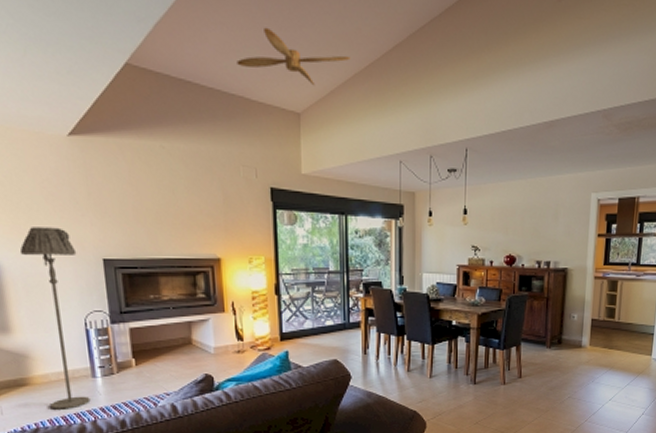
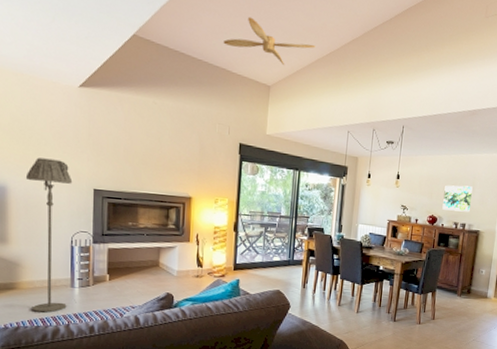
wall art: none [521,215,556,247] -> present [442,185,473,213]

